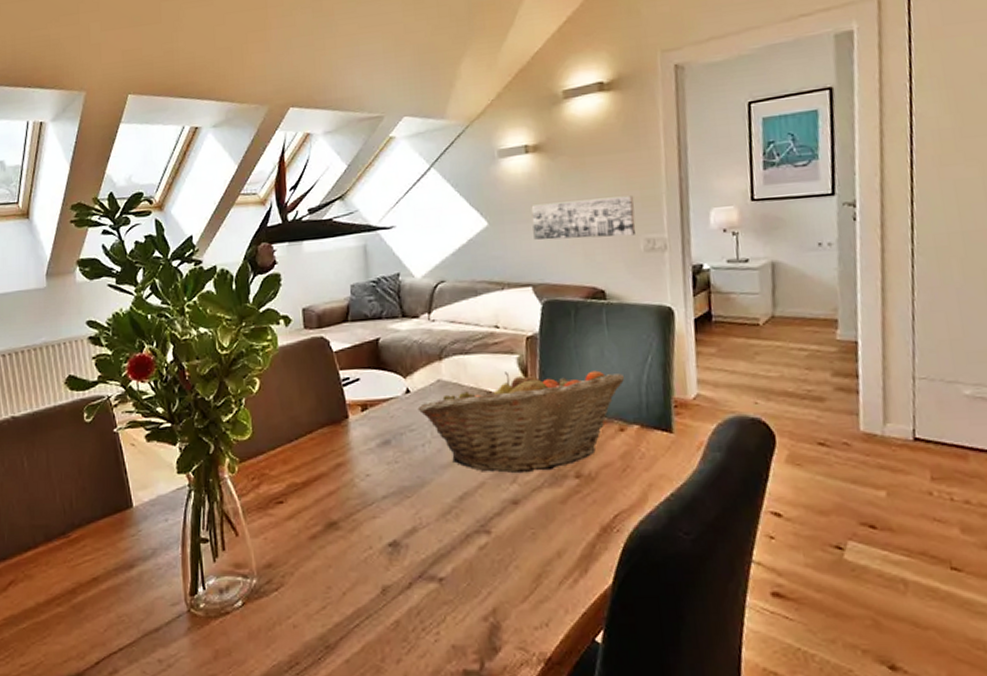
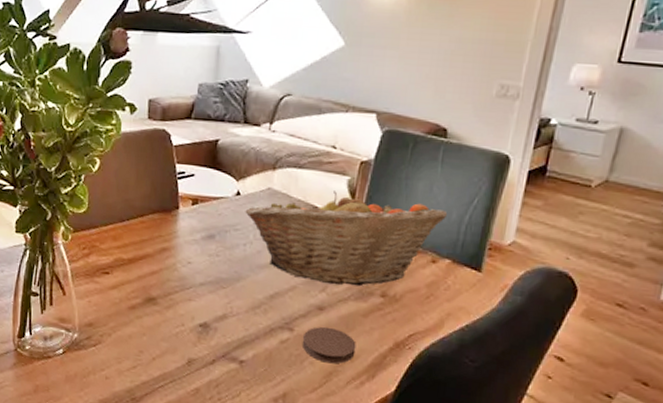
coaster: none [501,522,562,564] -> present [302,326,356,364]
wall art: present [531,195,636,240] -> none [388,32,498,79]

